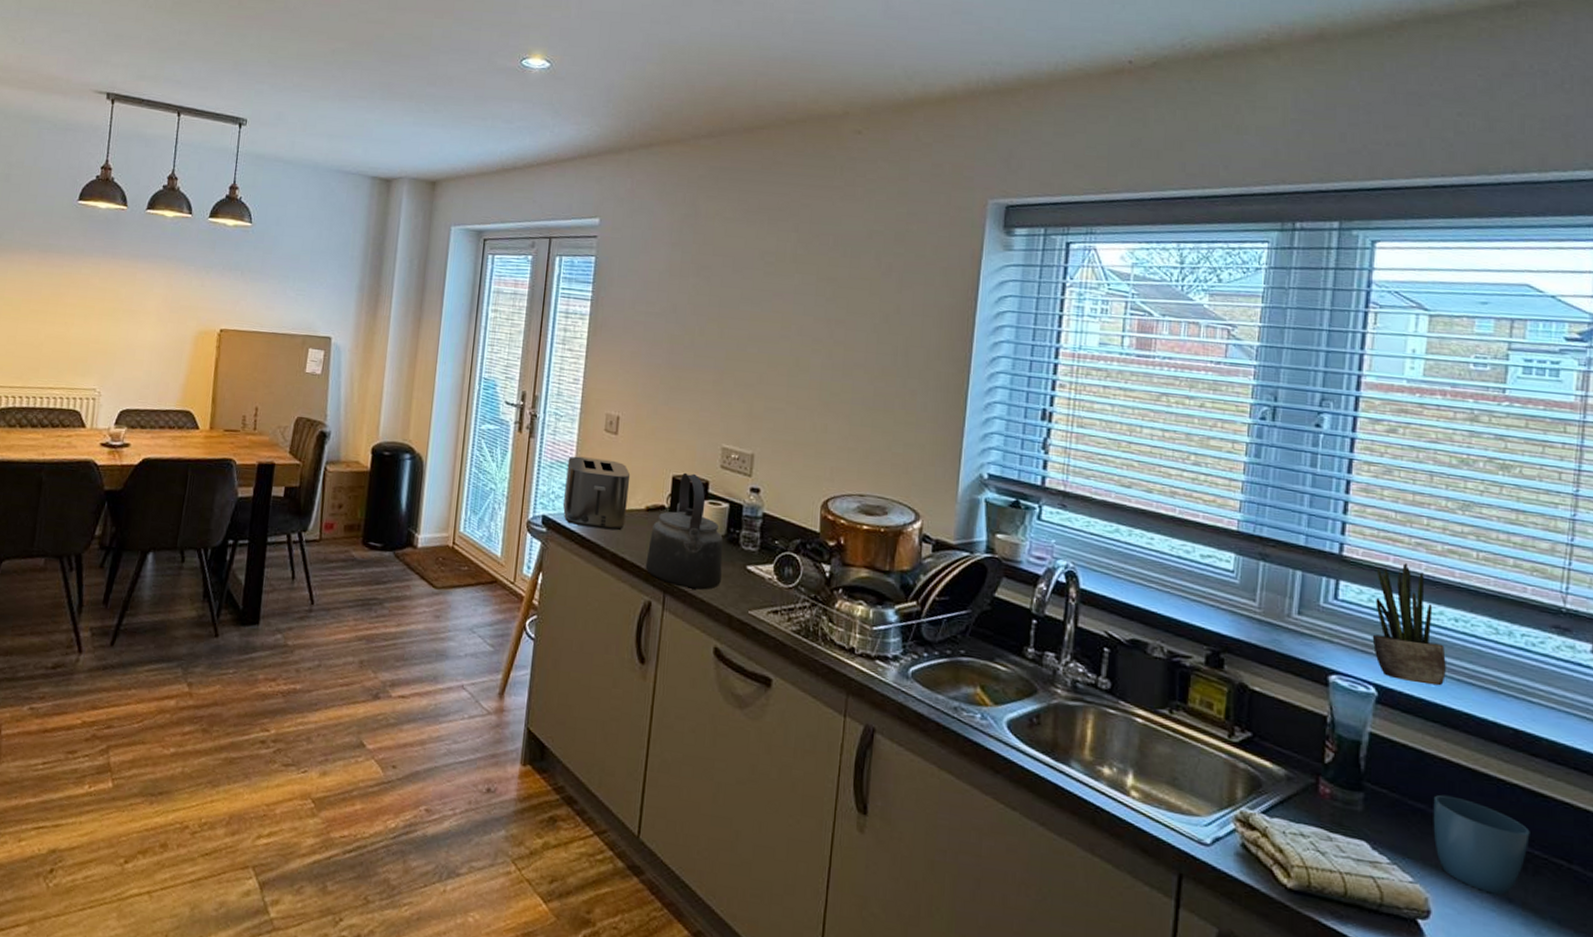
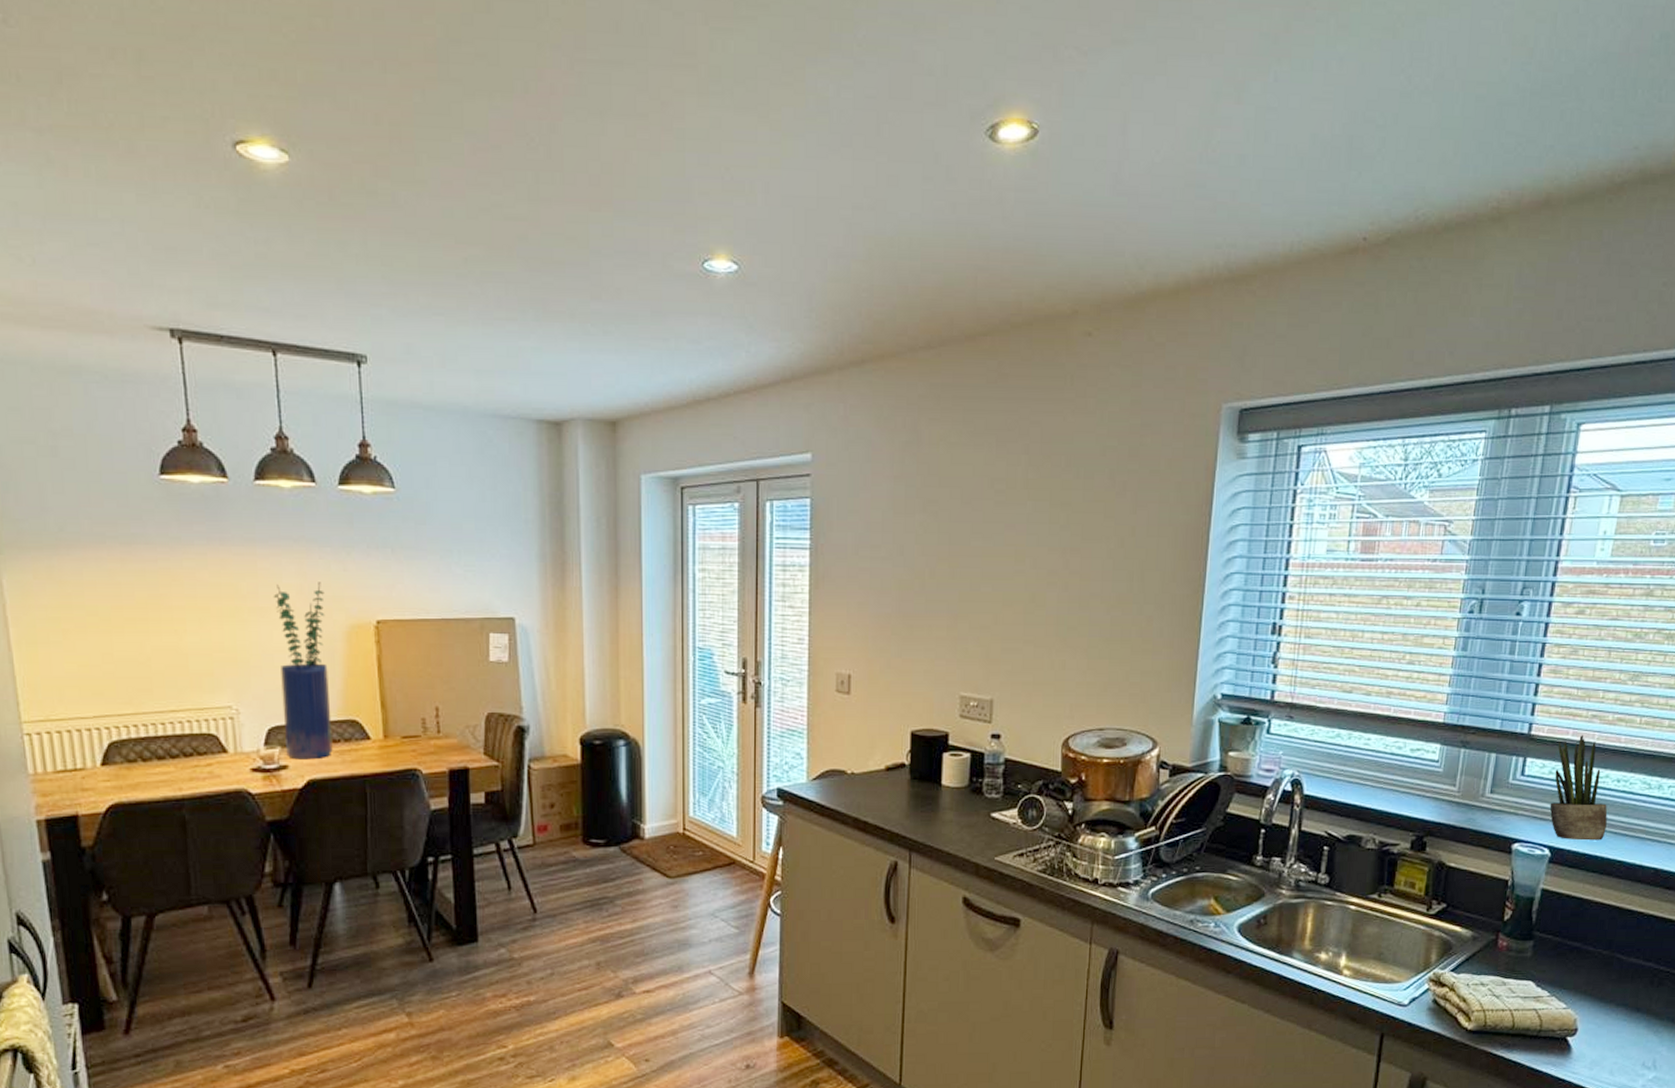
vase: none [130,293,184,441] -> present [273,582,333,760]
toaster: present [563,456,631,530] -> none [799,722,867,795]
kettle: present [645,472,723,590] -> none [889,726,967,843]
cup: present [1433,794,1530,895] -> none [1584,932,1659,1007]

